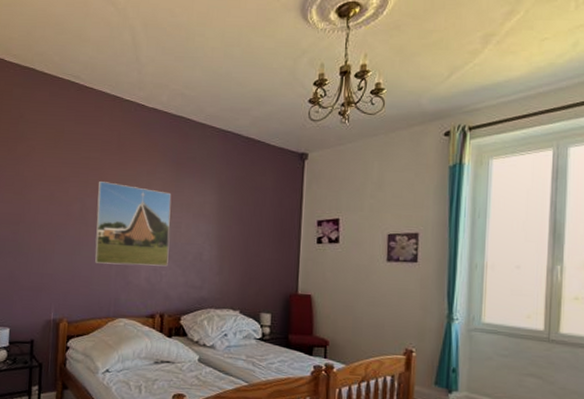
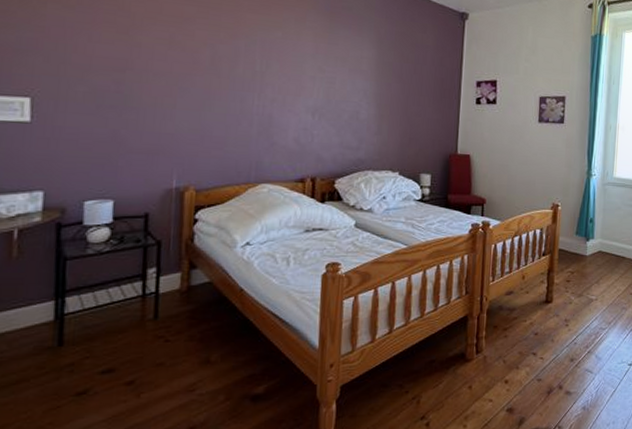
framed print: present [94,181,172,267] -> none [230,26,324,126]

